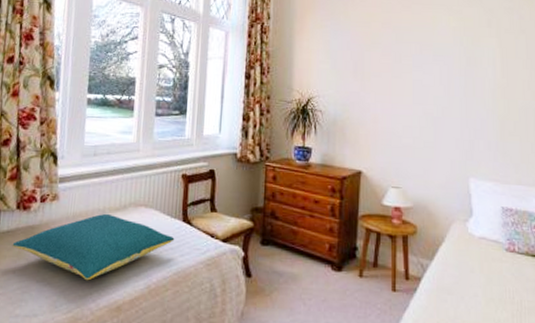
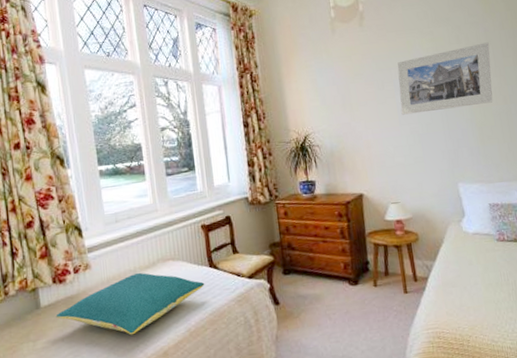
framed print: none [416,30,523,96] -> present [397,42,493,115]

